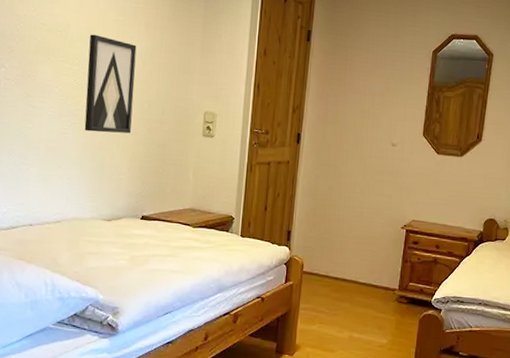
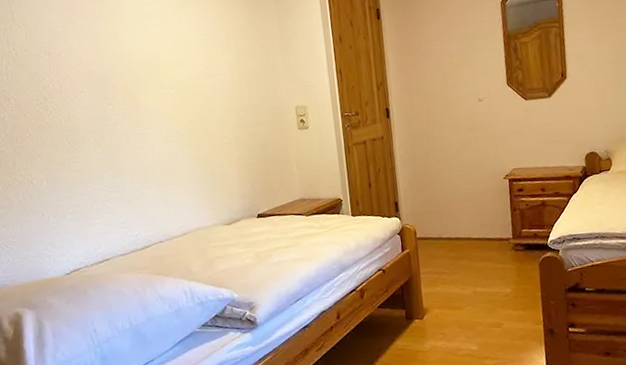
wall art: present [84,34,137,134] -> none [180,57,233,147]

